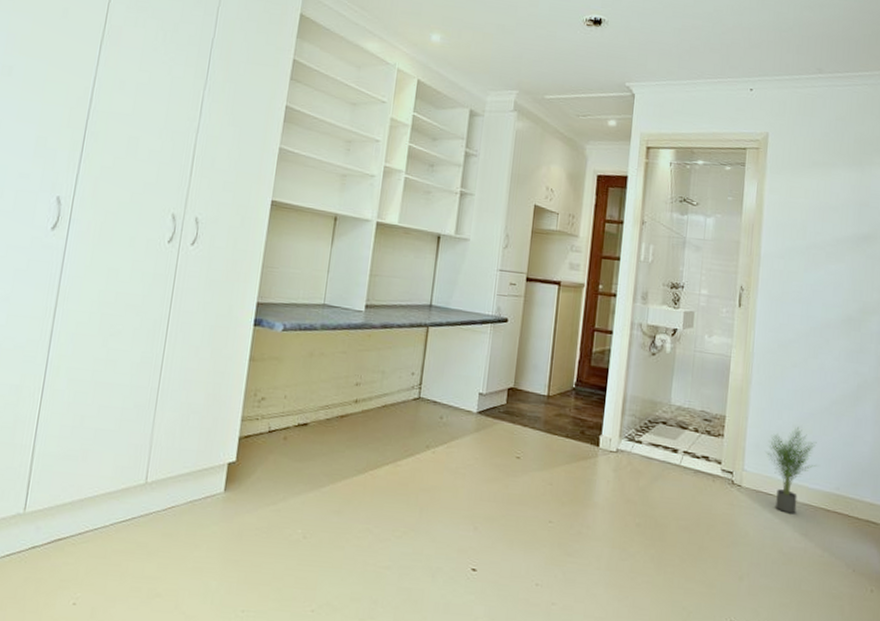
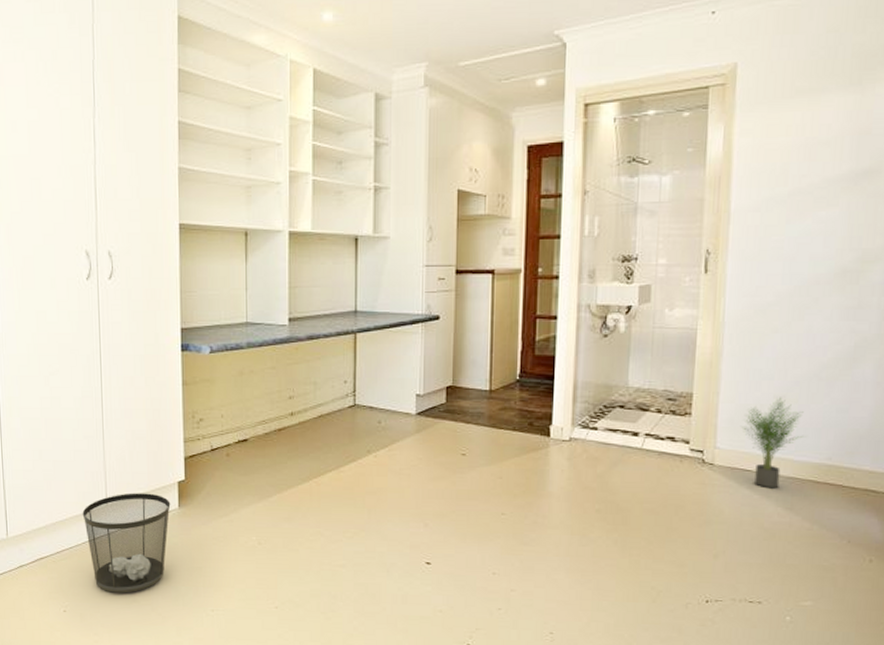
waste bin: none [116,471,217,586] -> present [82,493,171,593]

